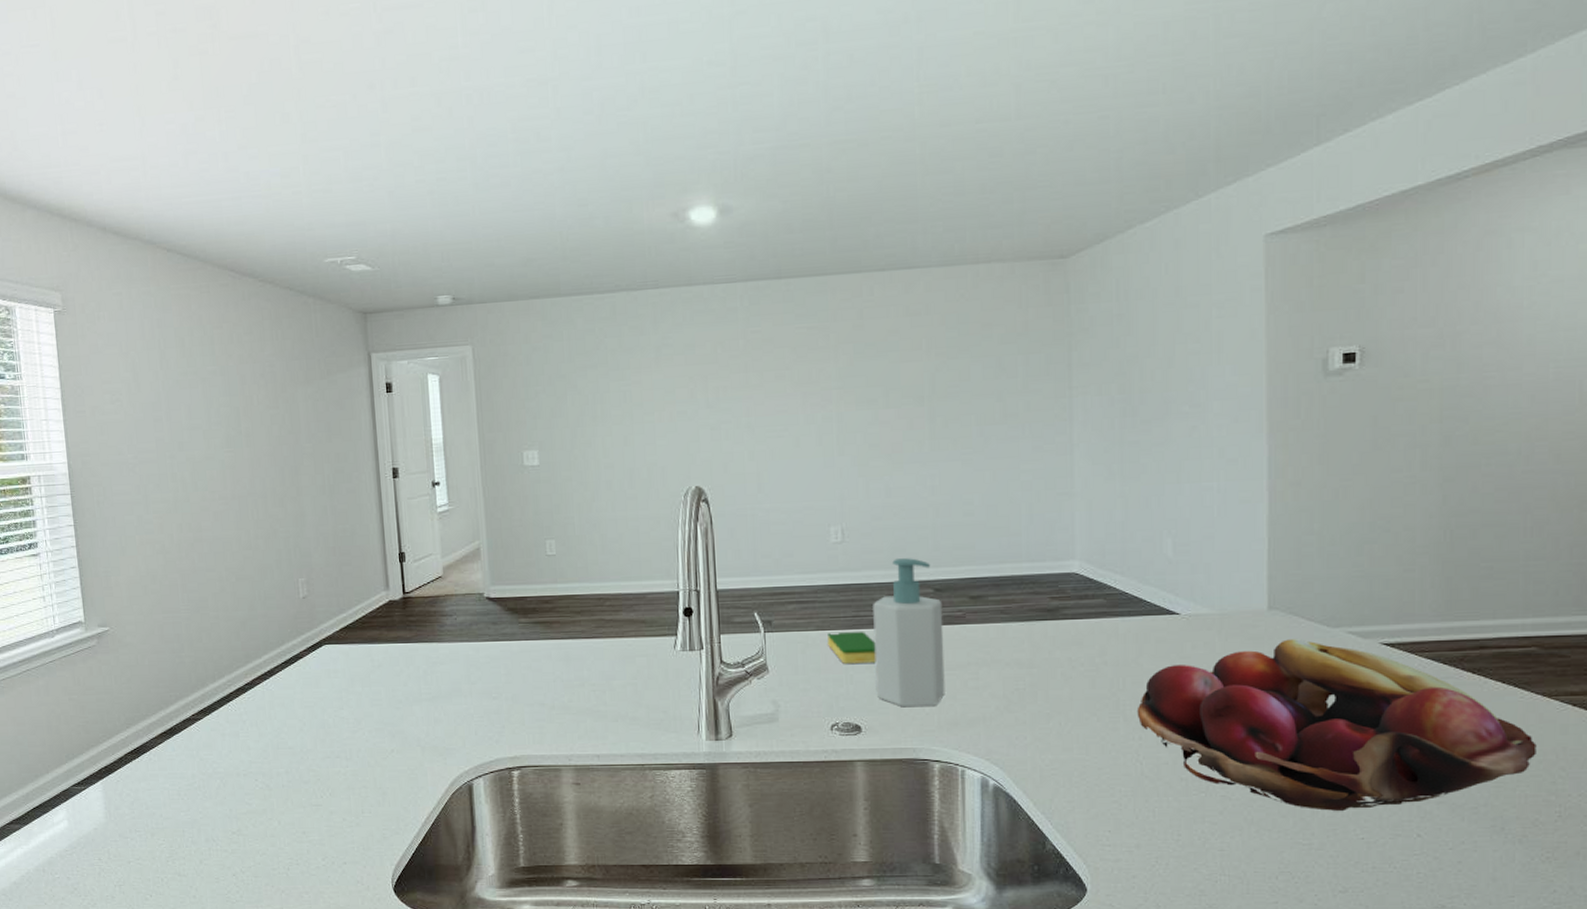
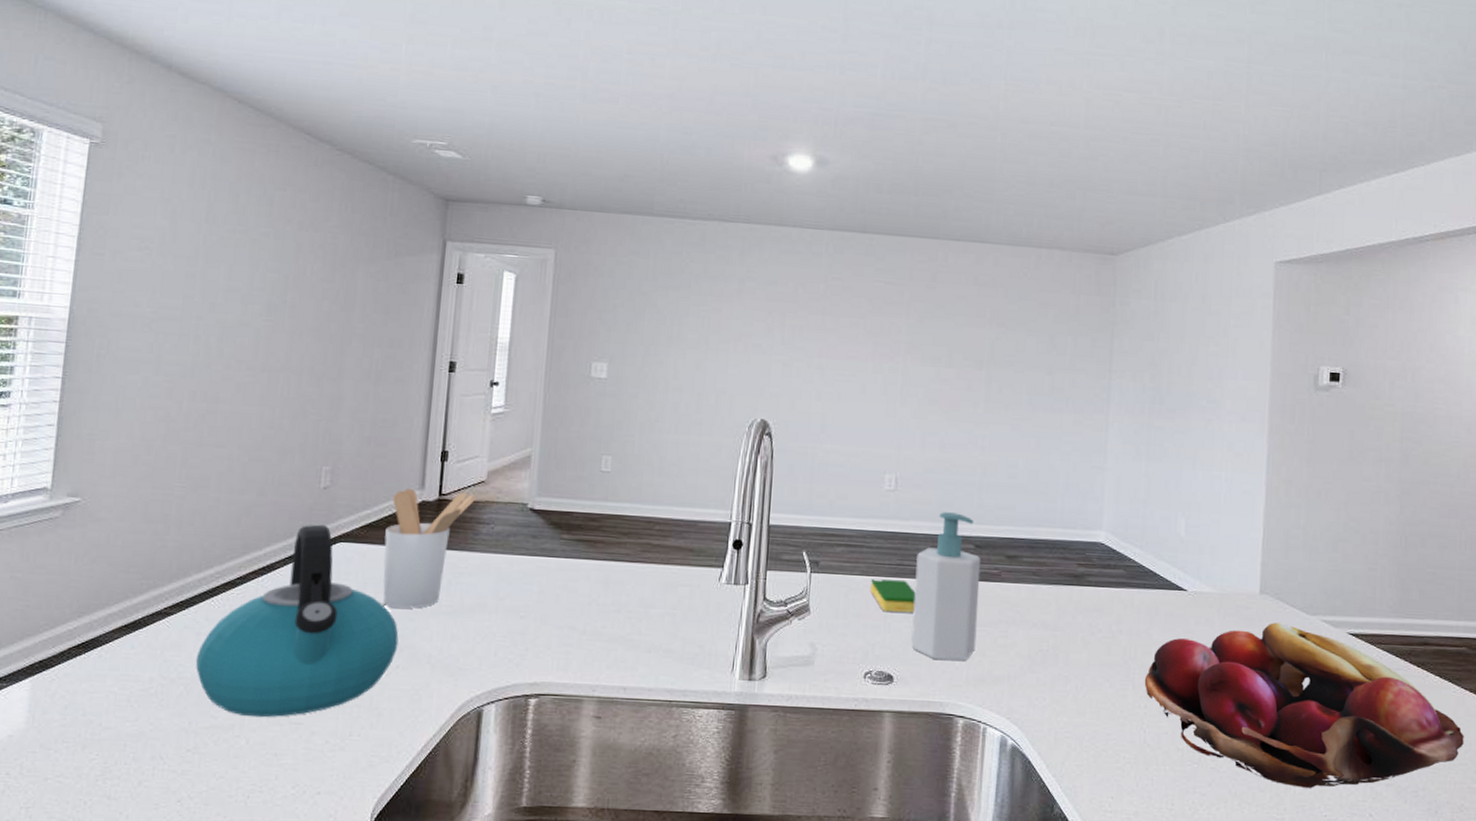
kettle: none [225,630,390,802] -> present [196,524,399,718]
utensil holder: none [362,589,437,699] -> present [383,489,477,609]

